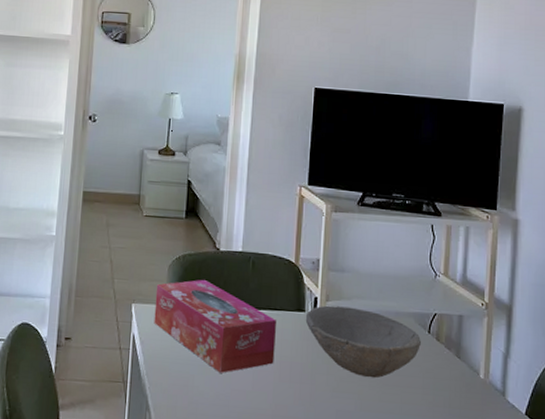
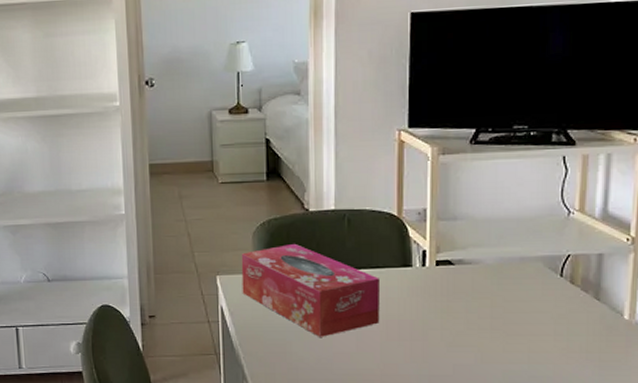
bowl: present [305,305,421,378] -> none [413,257,551,329]

